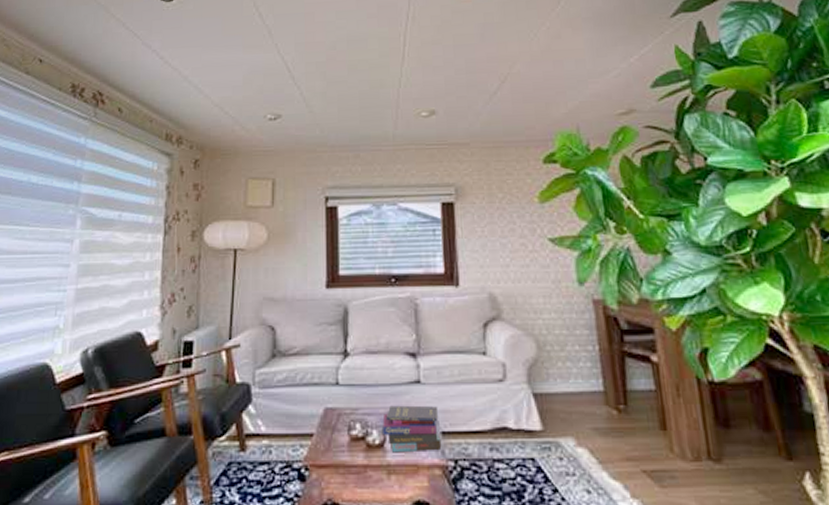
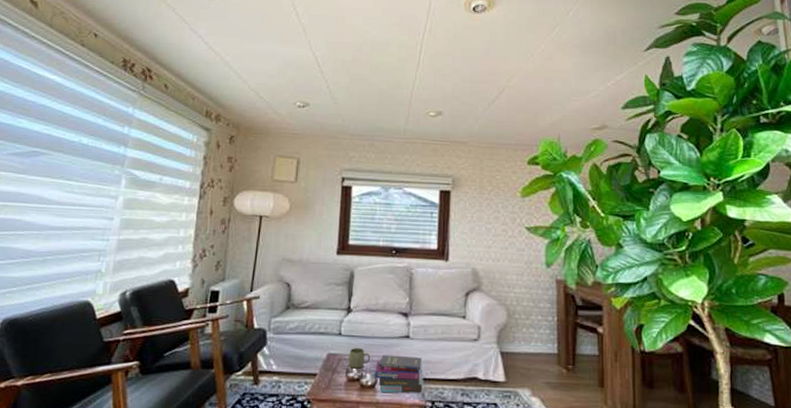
mug: none [350,398,376,426] -> present [348,347,371,370]

